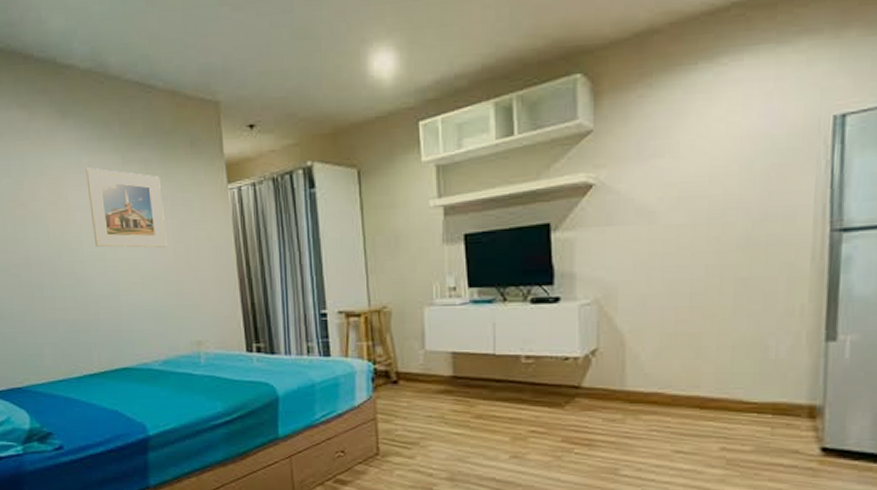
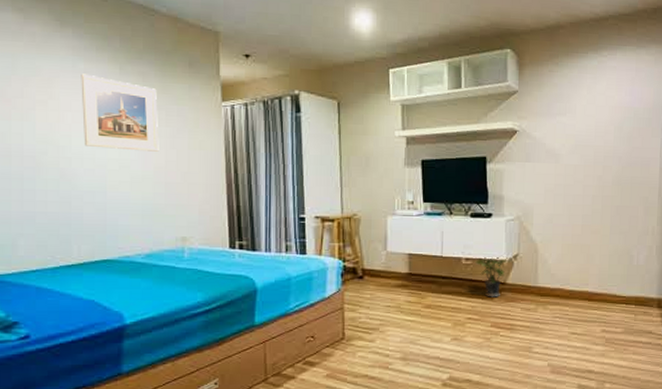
potted plant: none [539,354,583,405] -> present [475,257,508,297]

